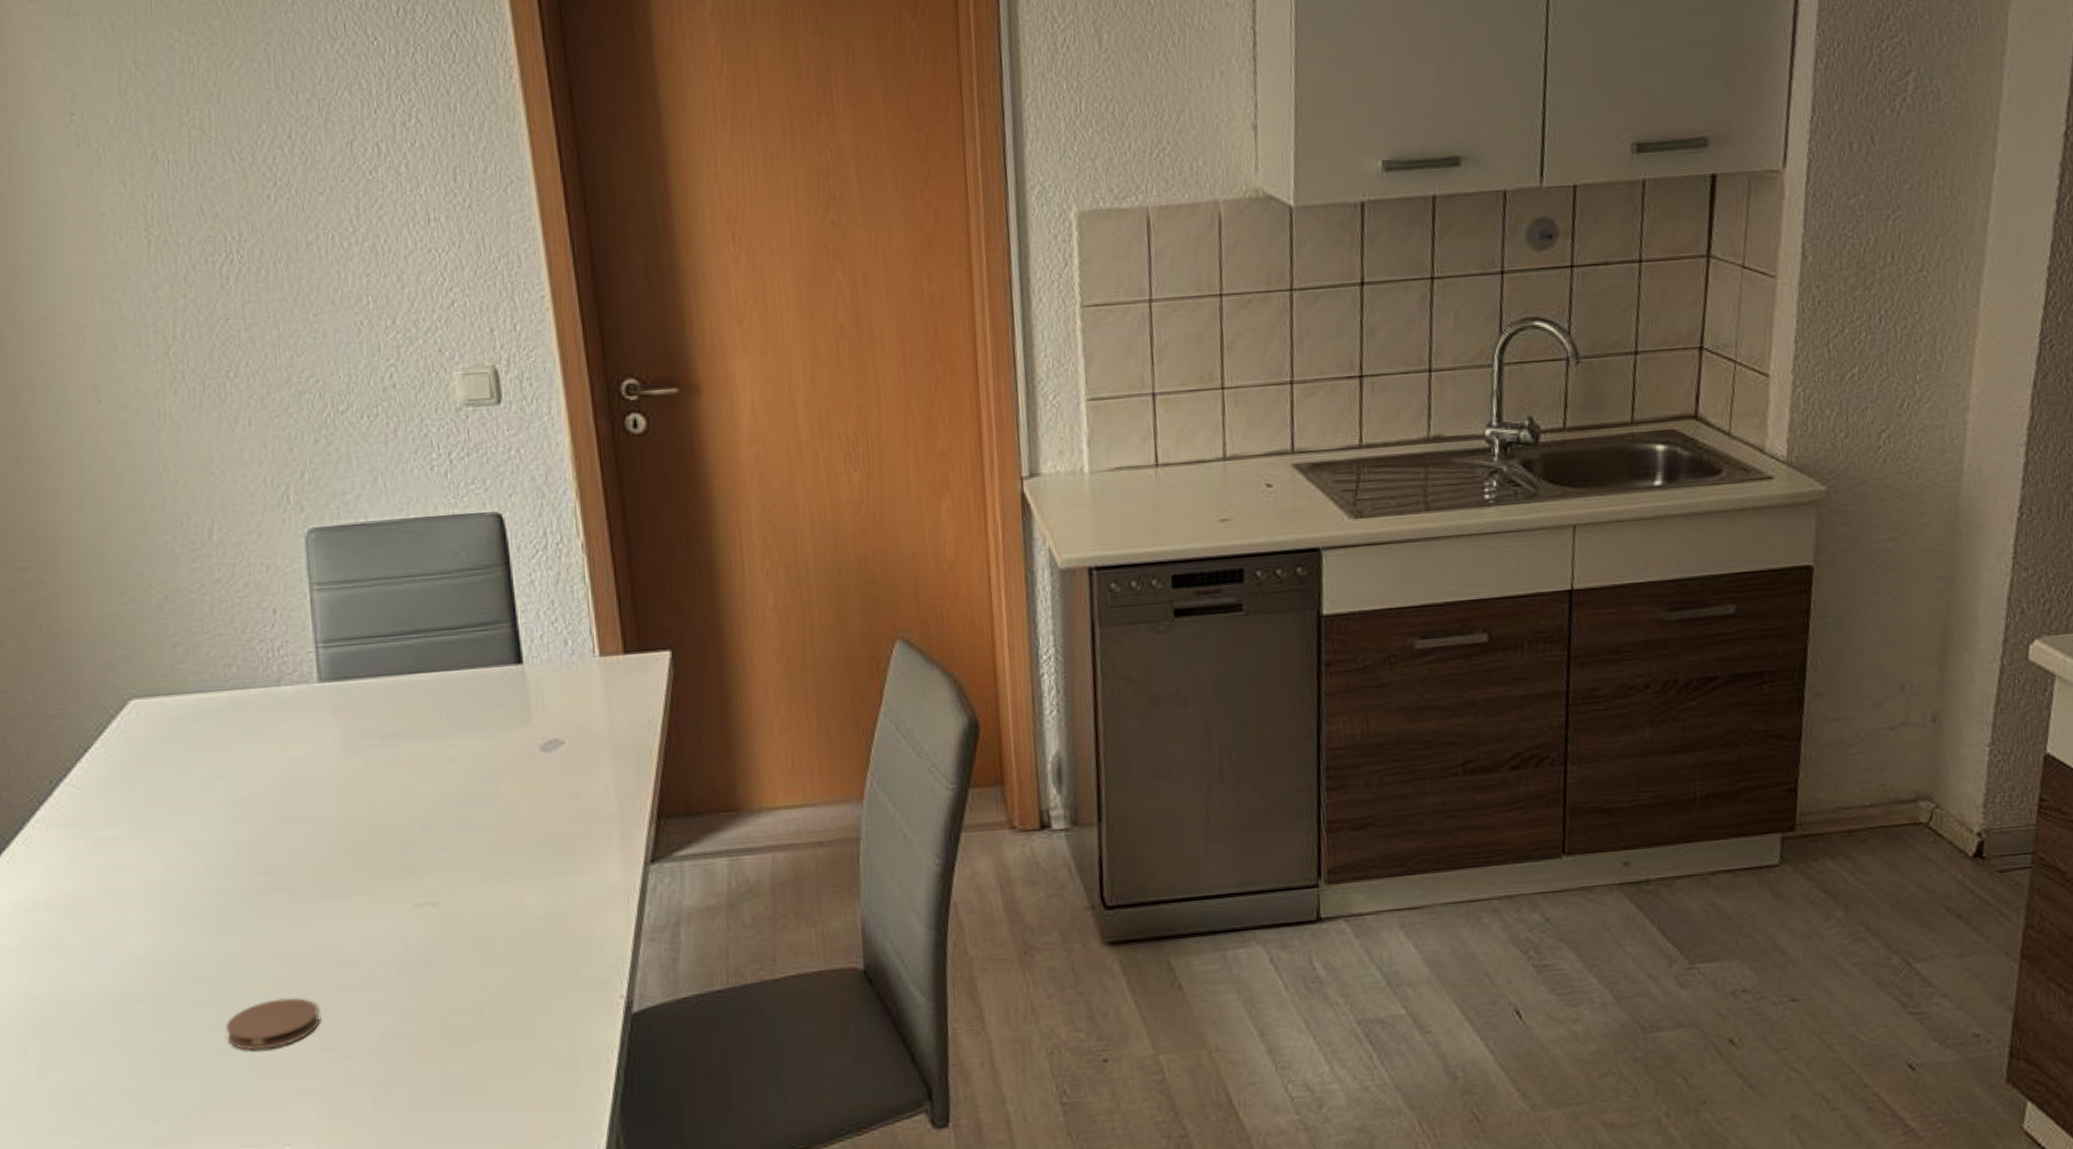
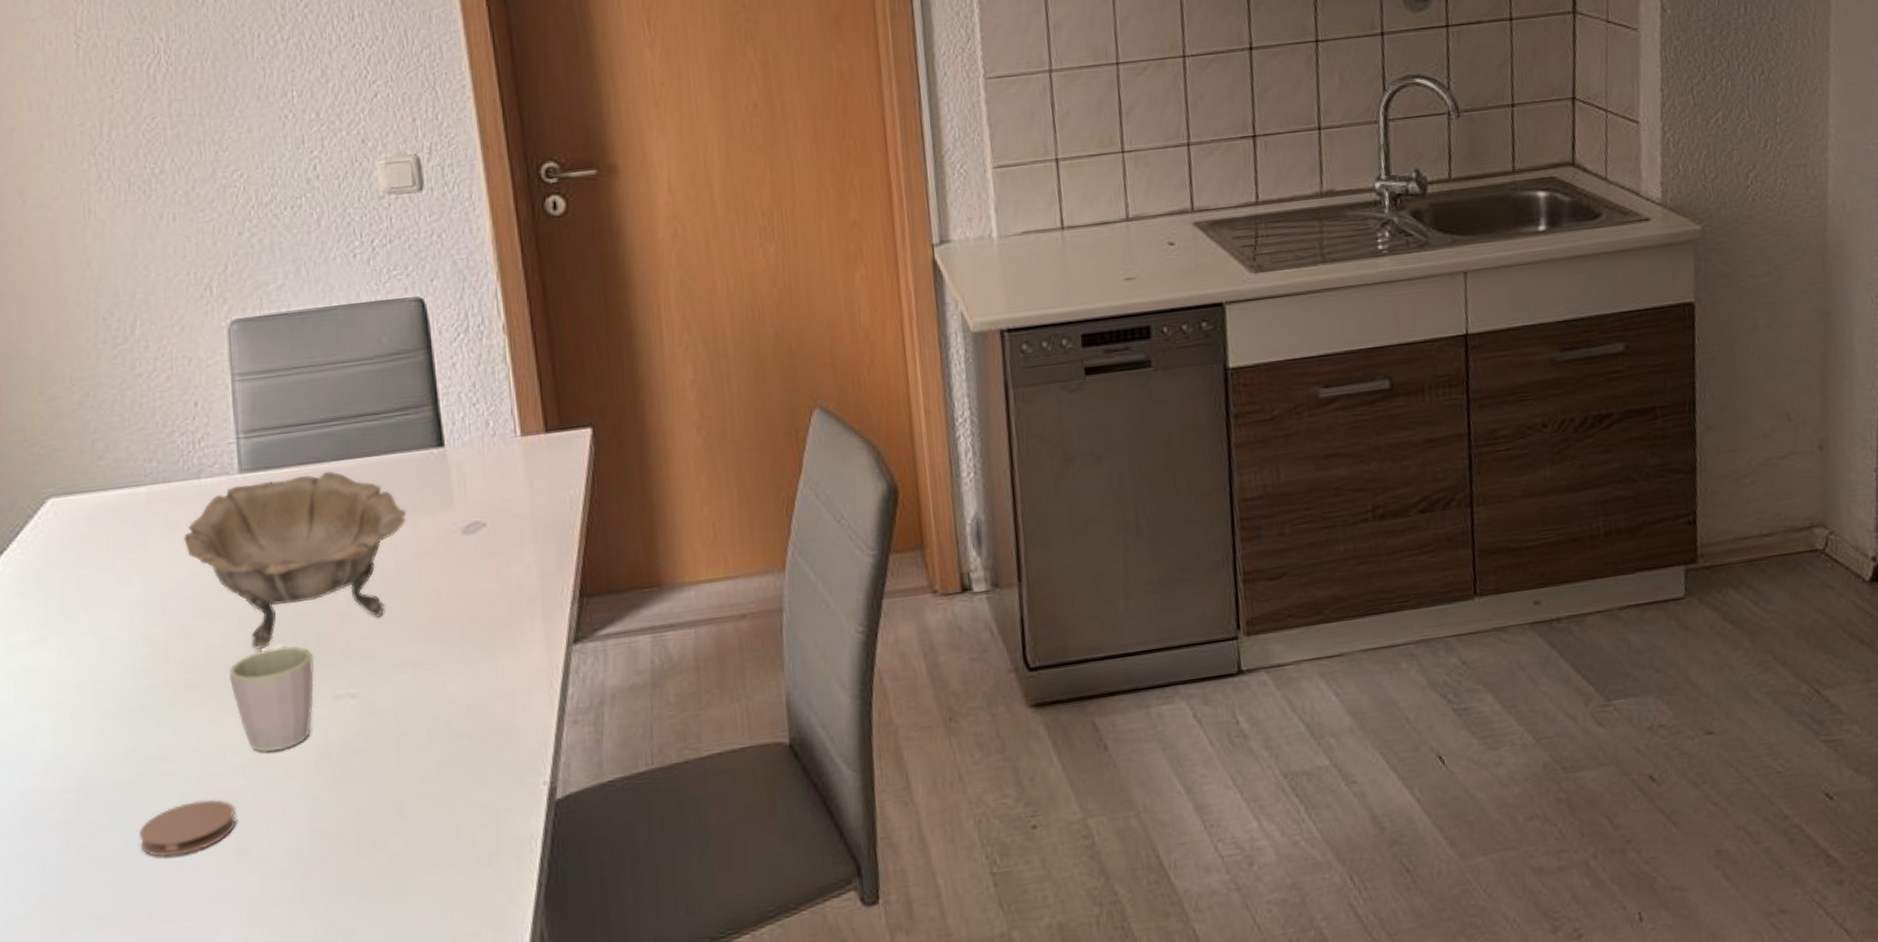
decorative bowl: none [264,683,485,855] -> present [184,471,407,649]
mug: none [310,853,394,955] -> present [228,645,314,752]

